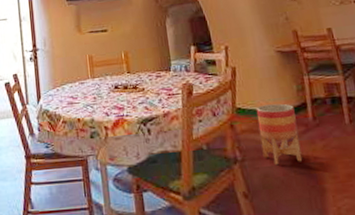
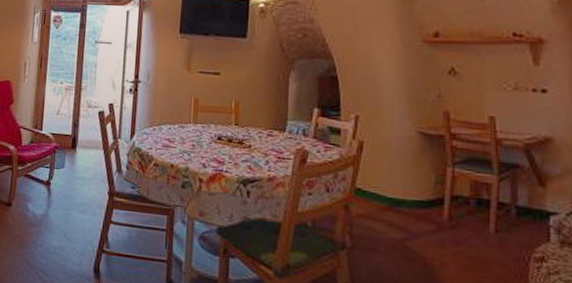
planter: present [256,103,303,166] -> none [378,190,427,265]

